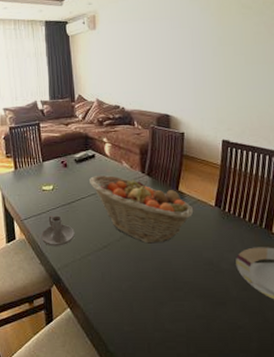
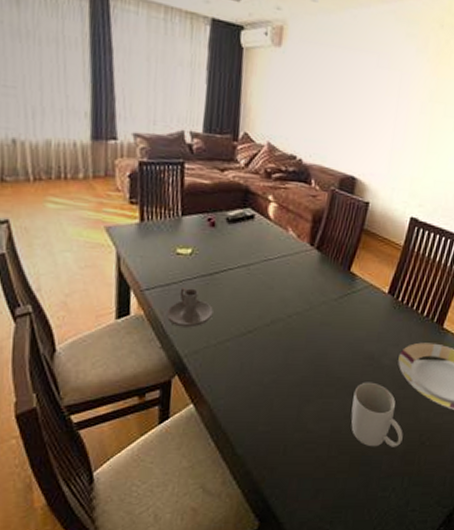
fruit basket: present [89,174,194,244] -> none [242,241,364,332]
mug: none [201,285,255,346] -> present [351,382,403,447]

